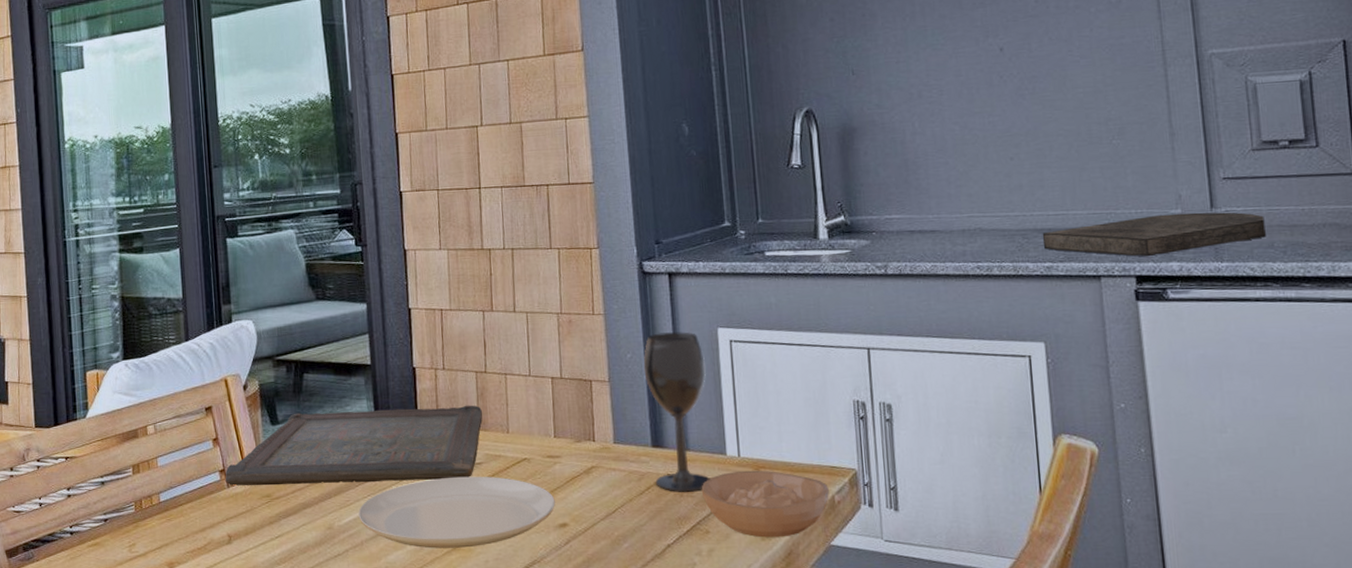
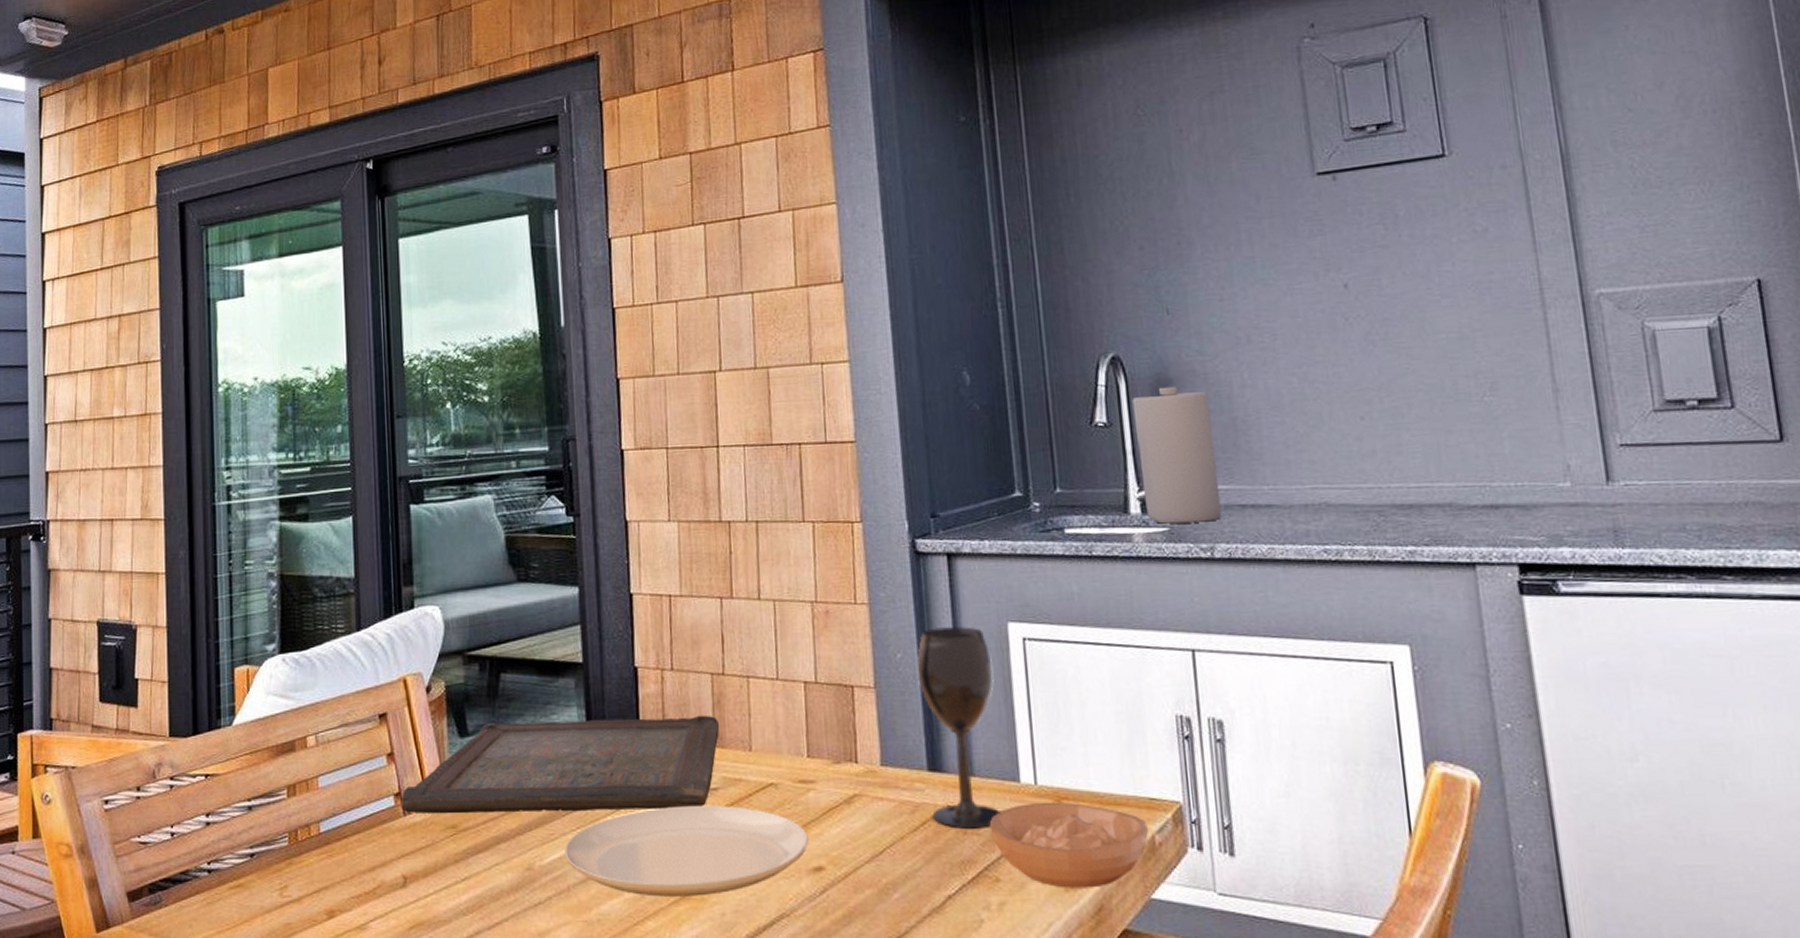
paper towel holder: none [822,134,895,247] -> present [1132,386,1222,524]
cutting board: present [1042,212,1266,257] -> none [1402,486,1676,541]

